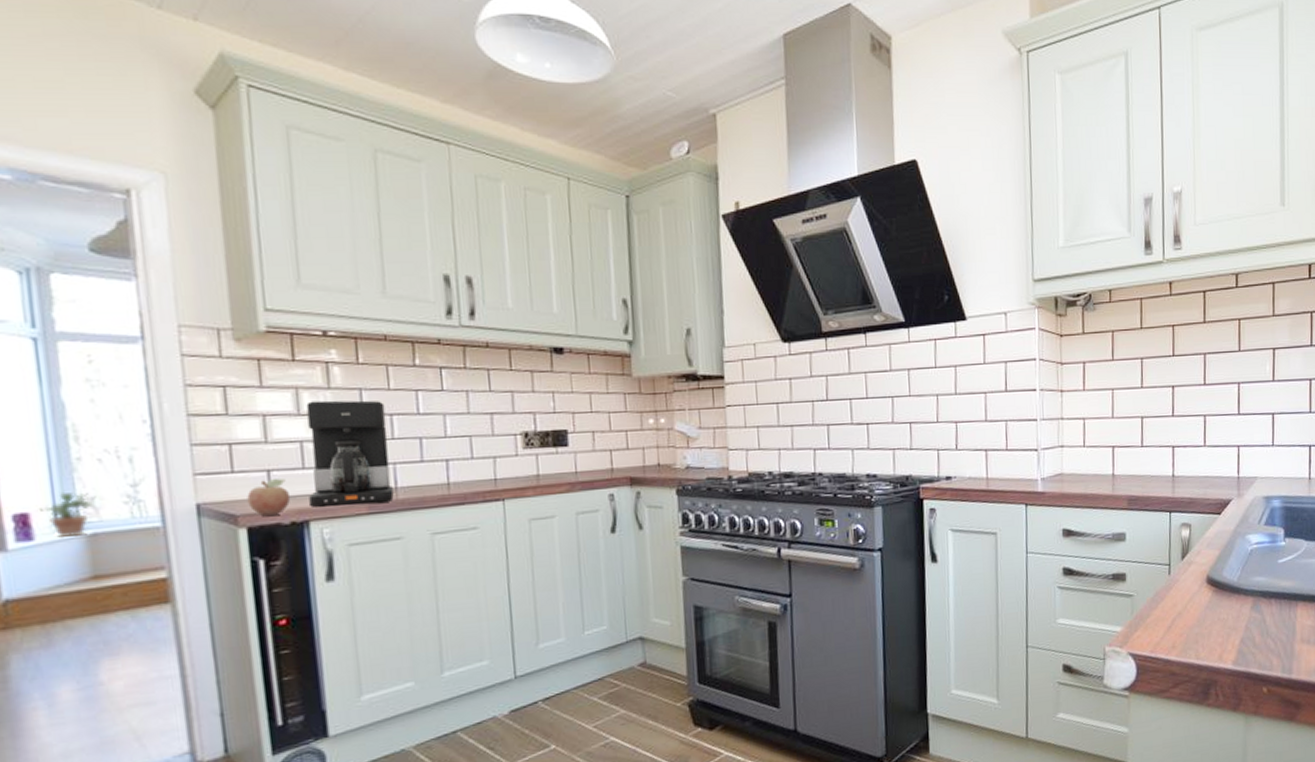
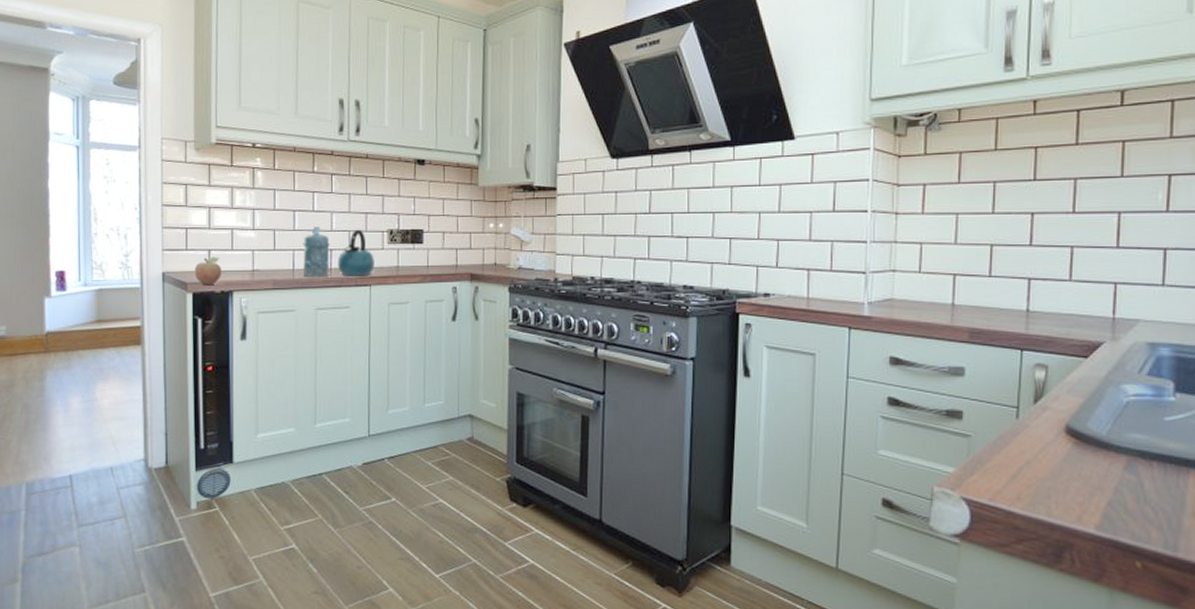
potted plant: present [38,491,96,539] -> none [70,257,104,291]
coffee maker: present [306,400,394,508] -> none [234,198,291,282]
canister: none [405,432,447,497] -> present [302,226,330,278]
kettle: none [457,434,507,491] -> present [337,230,374,276]

